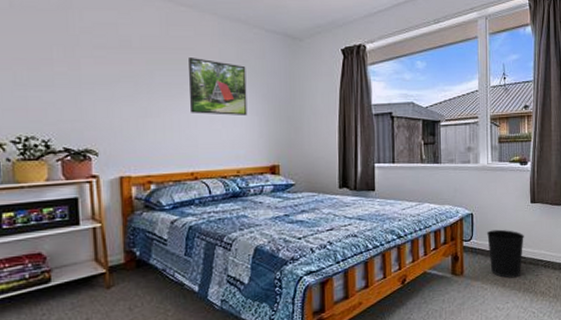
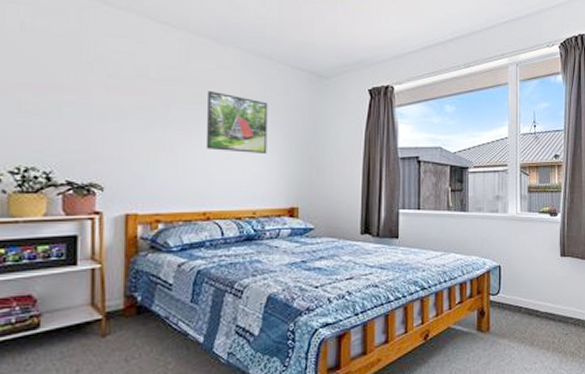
wastebasket: present [487,229,524,278] -> none [515,283,553,337]

